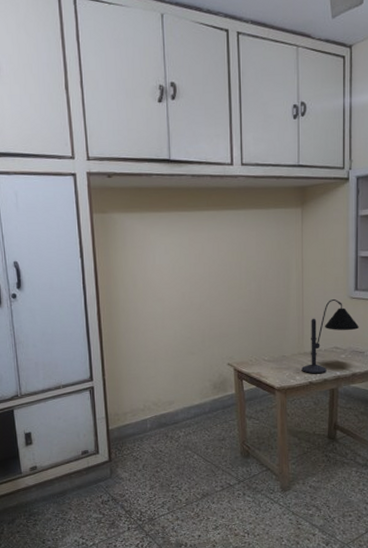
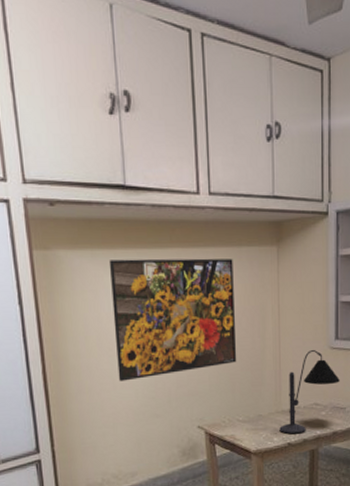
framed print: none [154,219,264,323] -> present [108,258,237,382]

